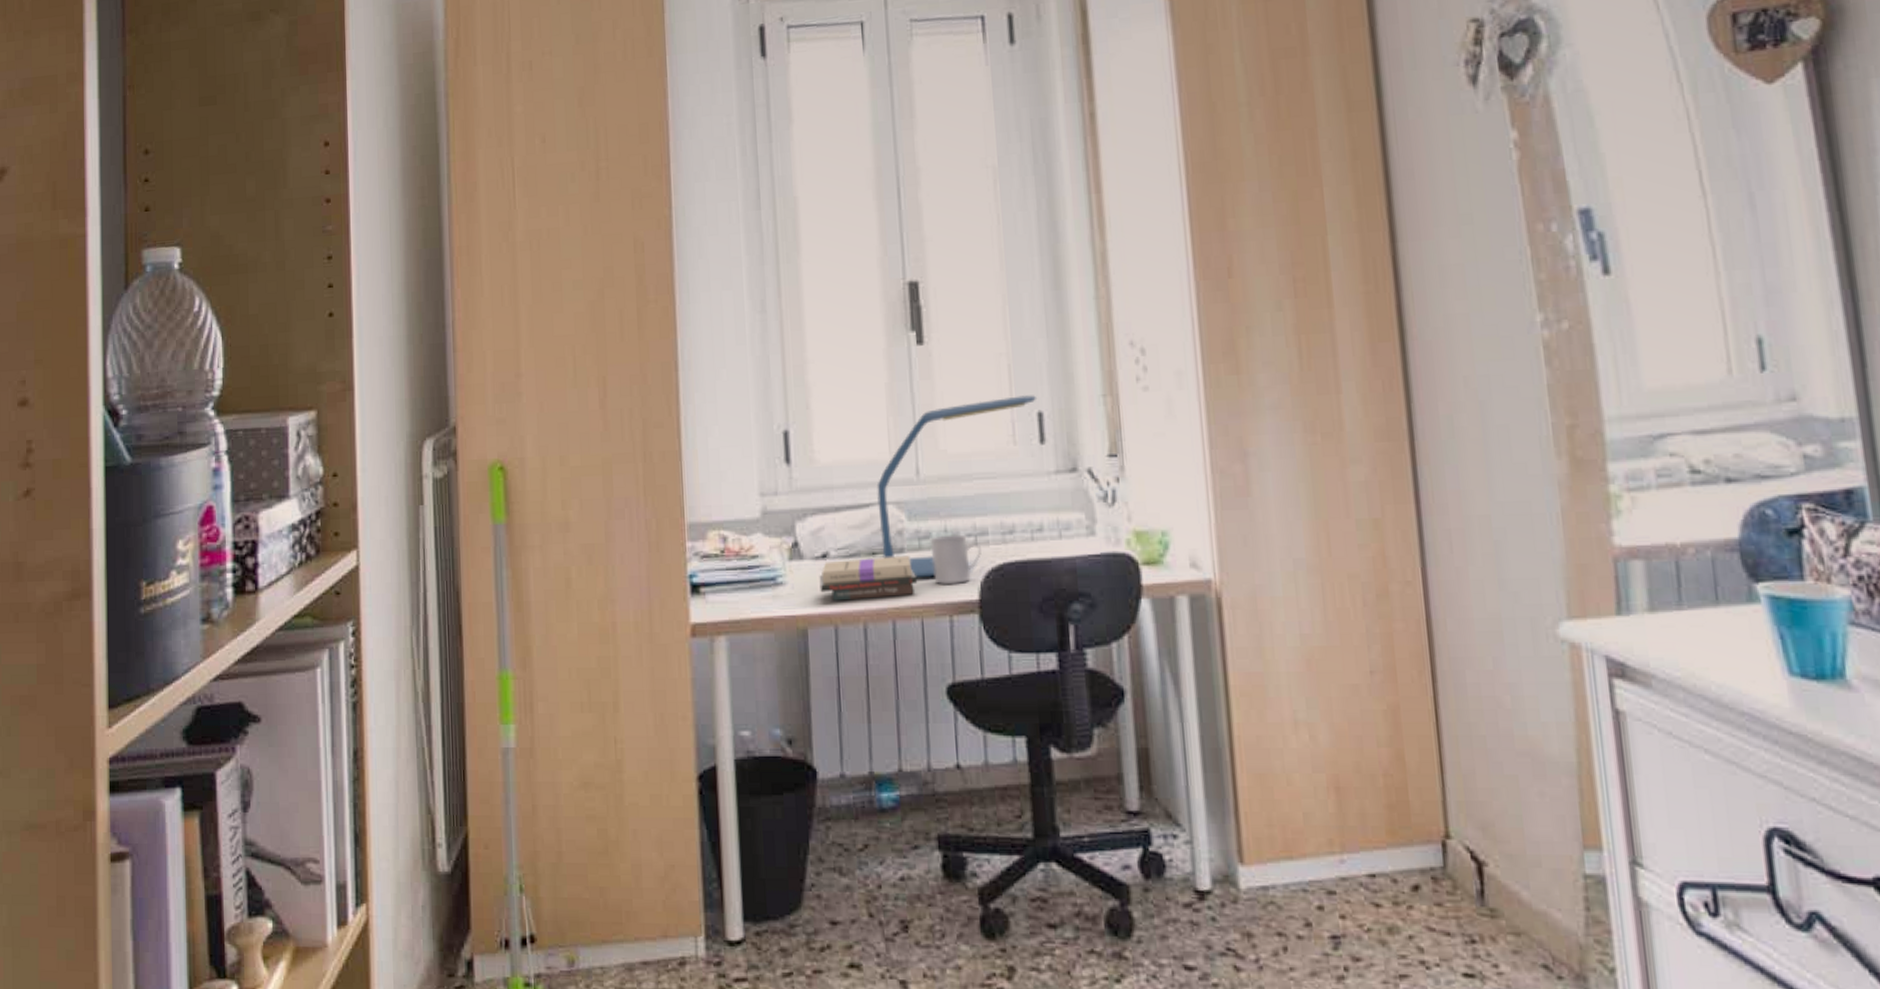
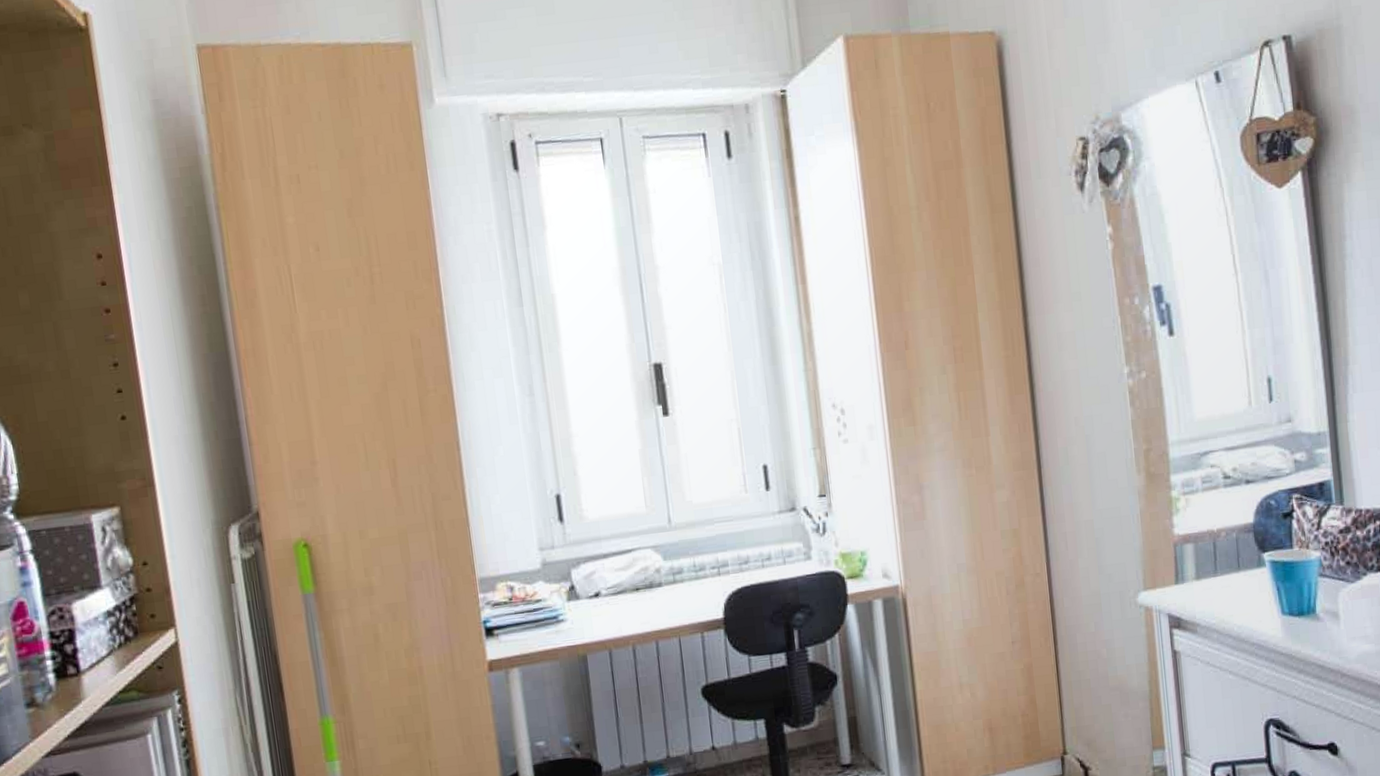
books: present [819,555,918,601] -> none [593,588,674,631]
desk lamp: present [876,395,1038,577] -> none [636,452,763,605]
mug: present [930,534,981,585] -> none [682,568,724,609]

